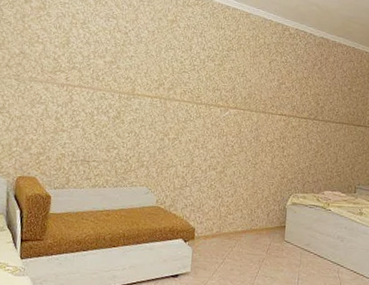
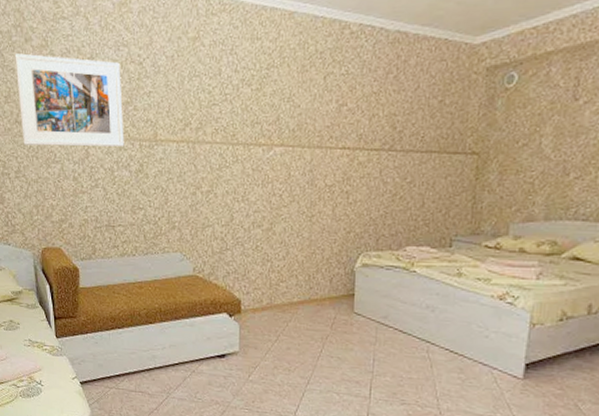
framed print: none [11,11,108,97] -> present [15,53,124,147]

